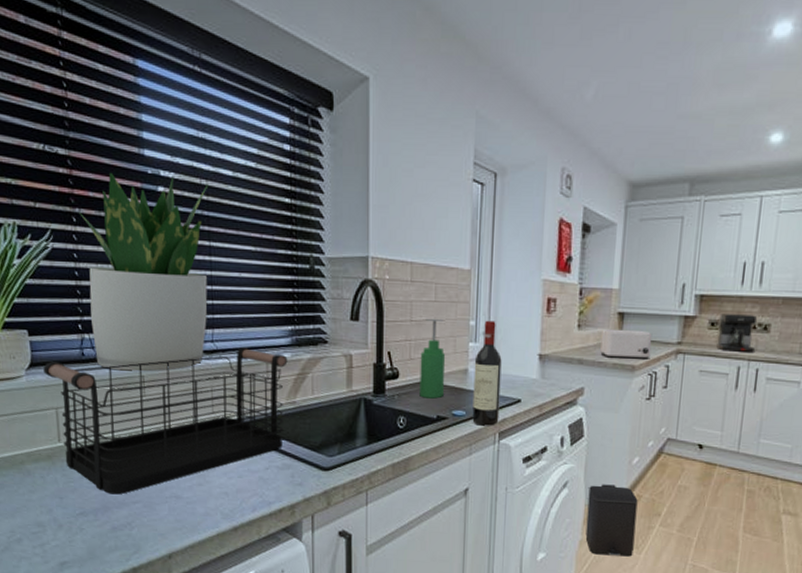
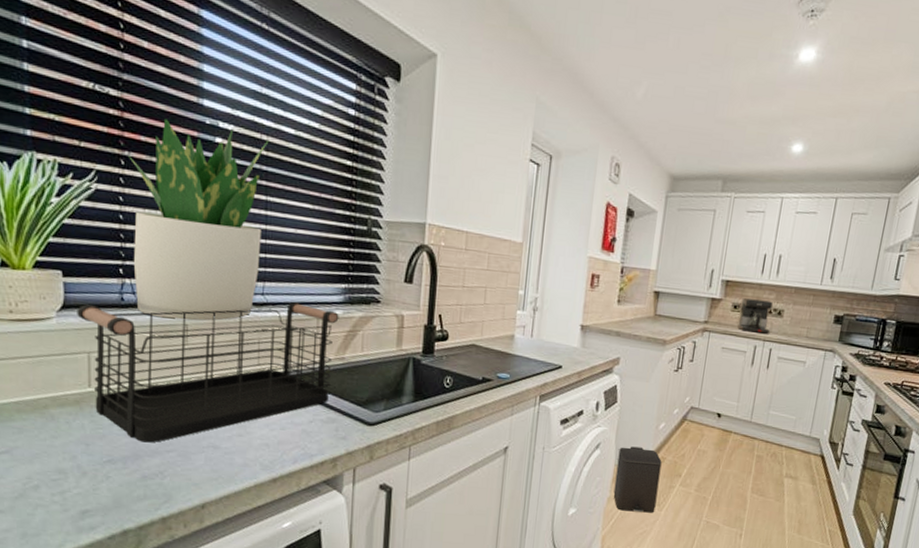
soap dispenser: present [419,318,446,399] -> none [467,285,495,362]
wine bottle: present [472,320,502,426] -> none [515,291,547,390]
toaster: present [600,328,653,361] -> none [636,305,683,336]

